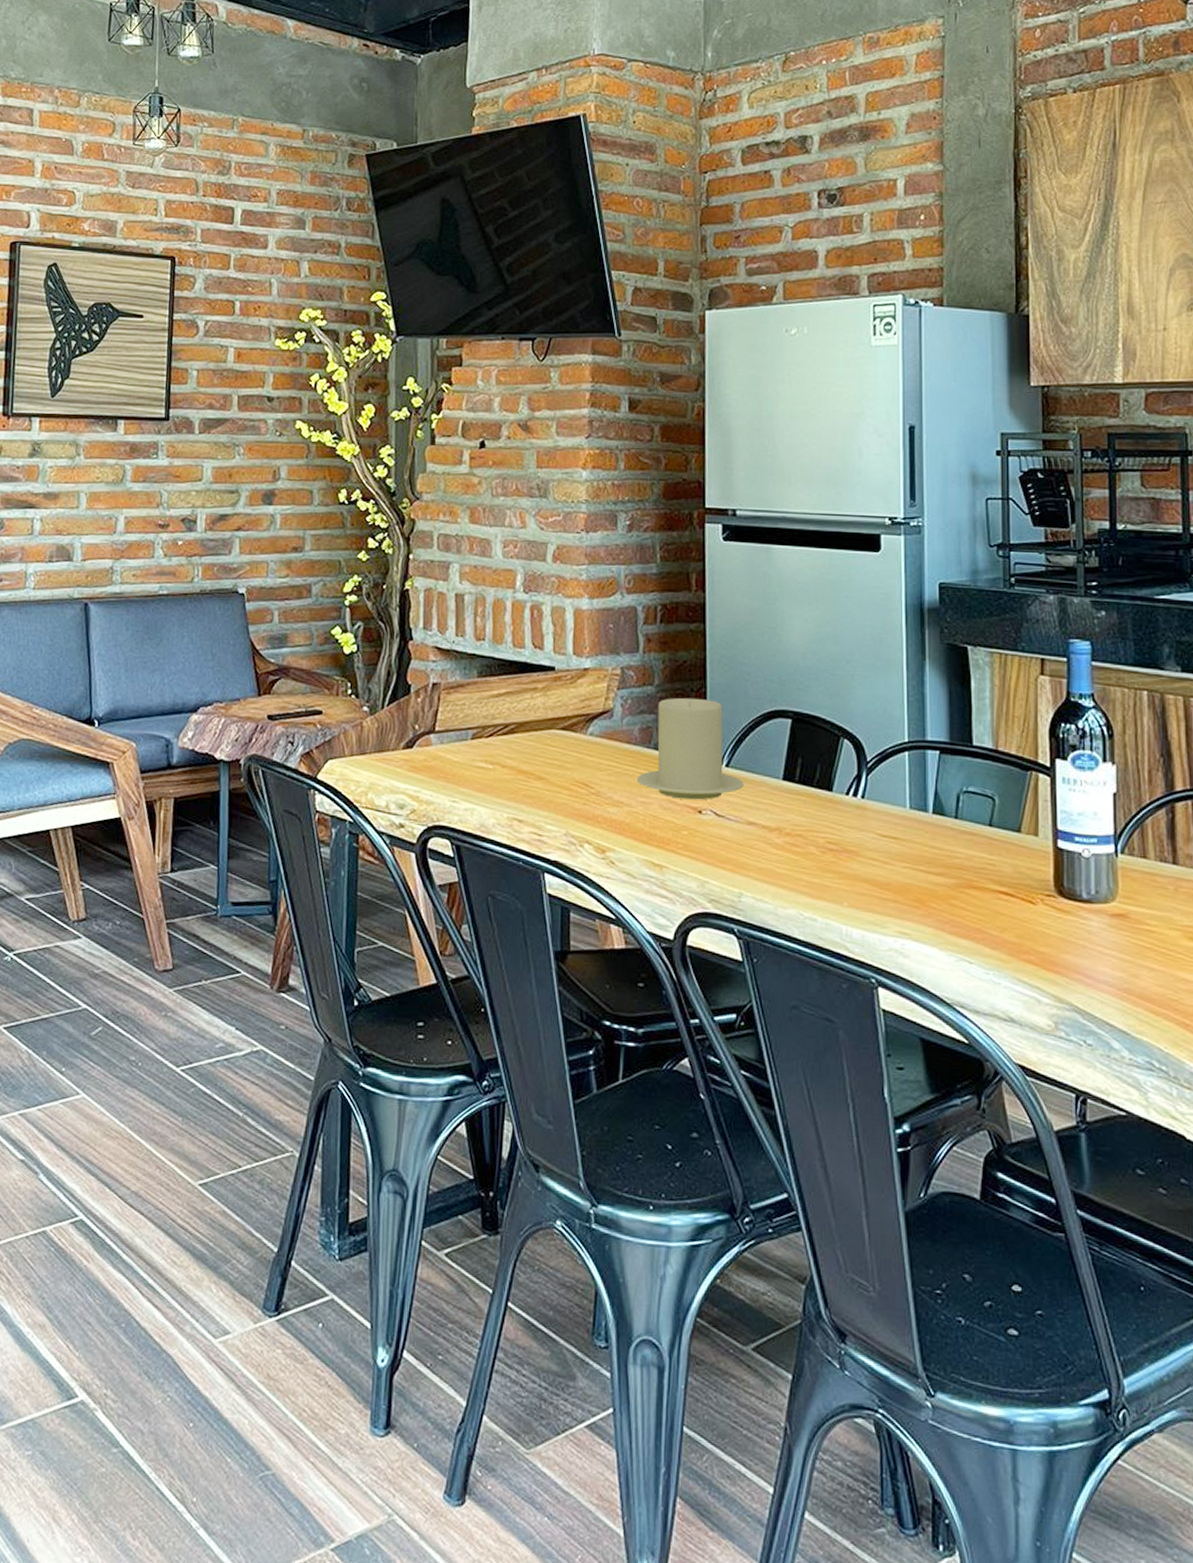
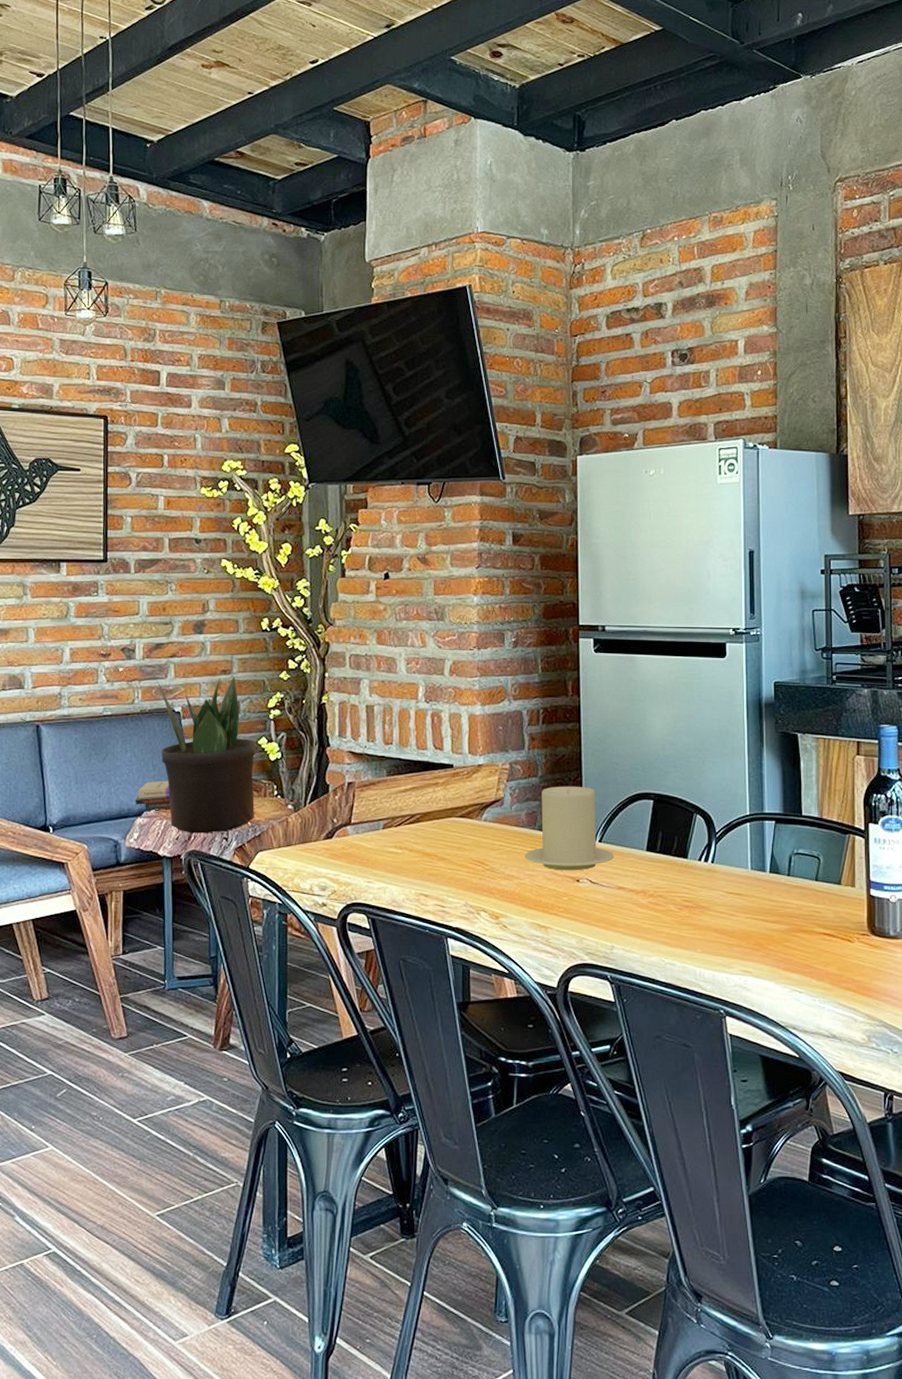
books: none [191,672,231,707] -> present [136,780,171,811]
planter: none [219,555,329,735] -> present [156,676,256,833]

